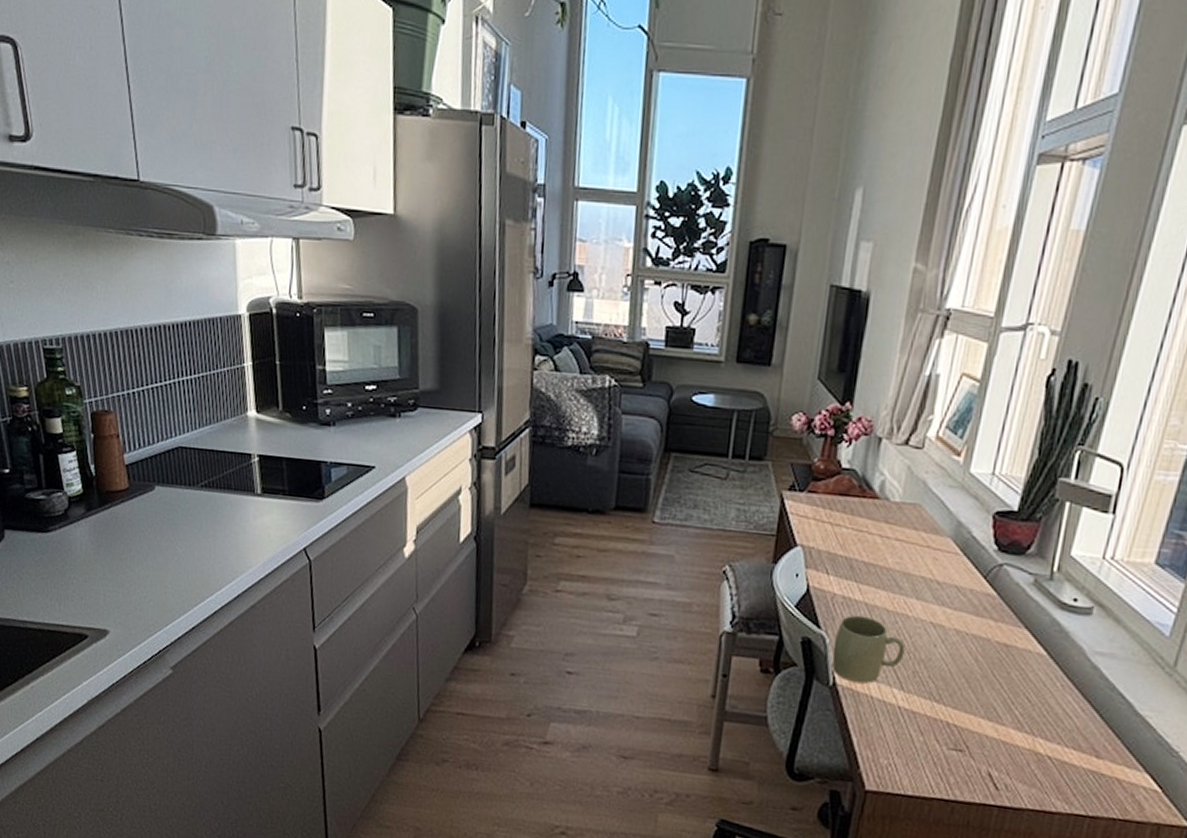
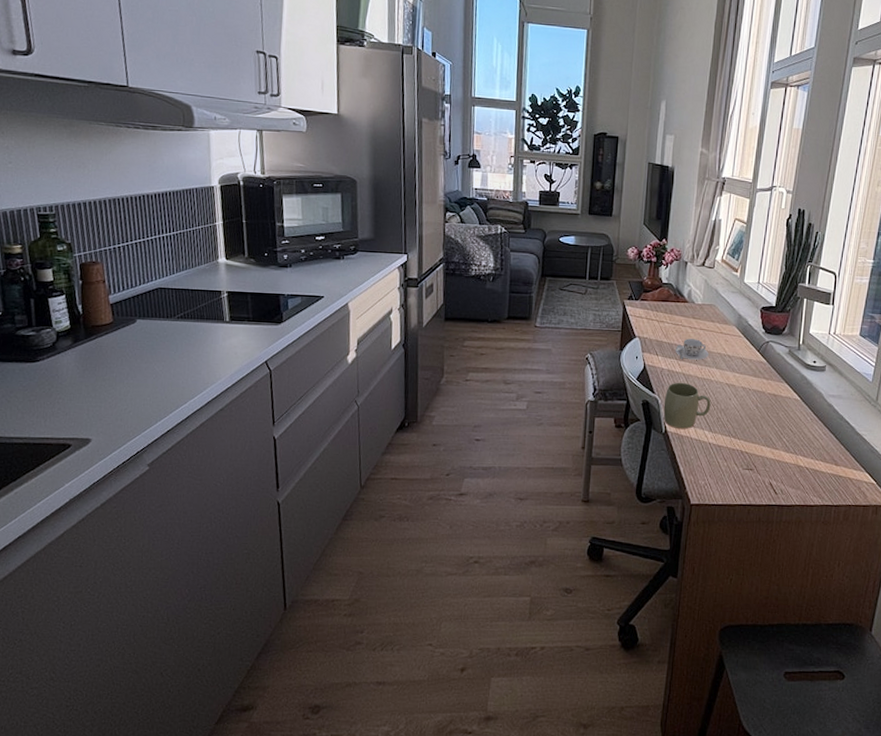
teacup: none [854,552,907,585] -> present [675,338,709,360]

